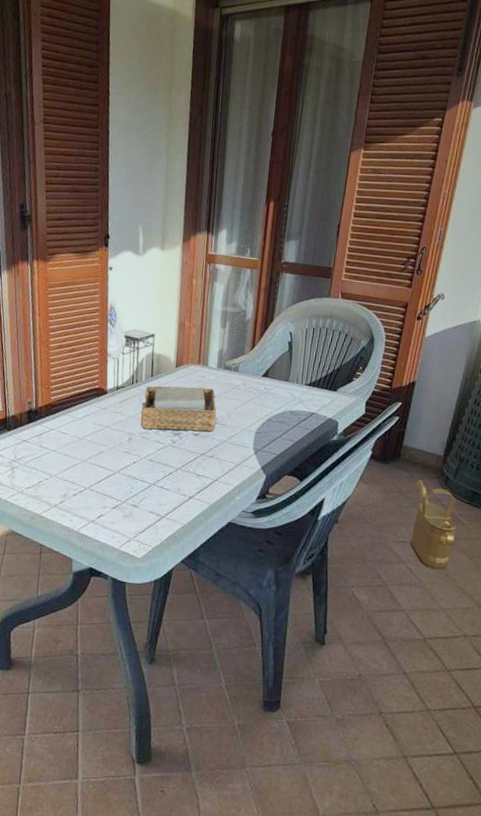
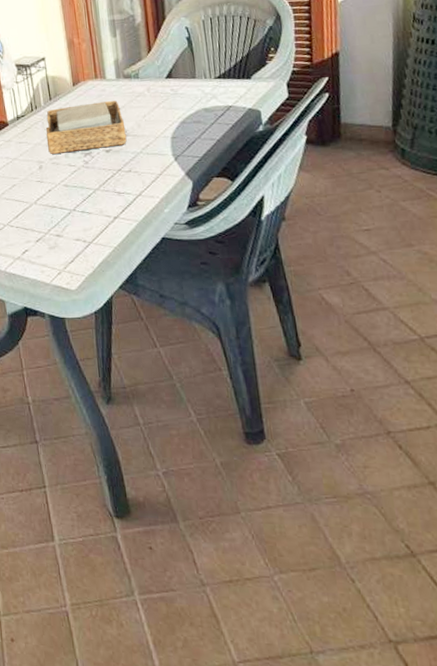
watering can: present [410,480,457,571] -> none [365,158,430,258]

